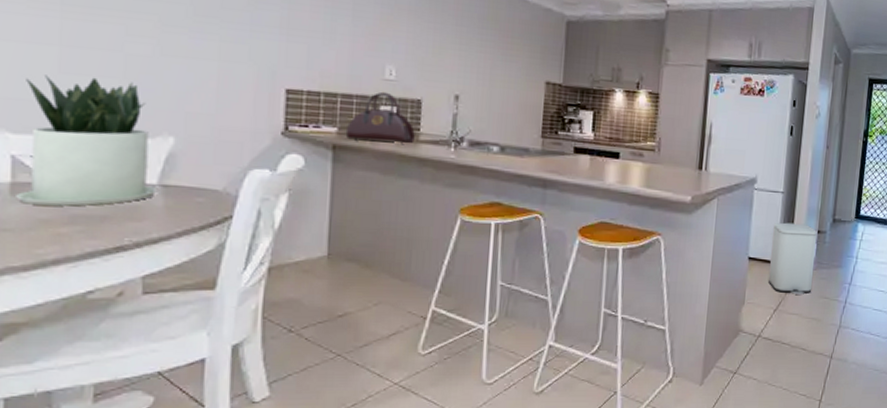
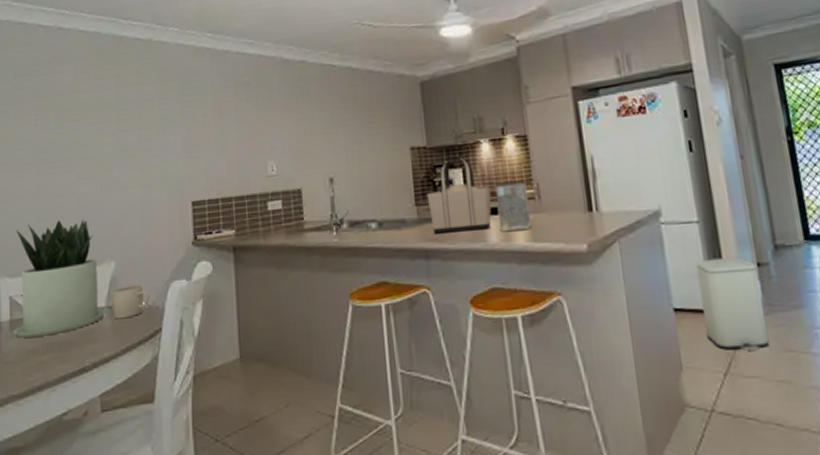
mug: none [166,165,220,201] -> present [111,284,150,320]
handbag: present [345,91,415,144] -> none [242,187,300,240]
shopping bag: none [554,98,616,171] -> present [426,155,492,235]
jar: none [619,132,651,177] -> present [496,181,532,232]

